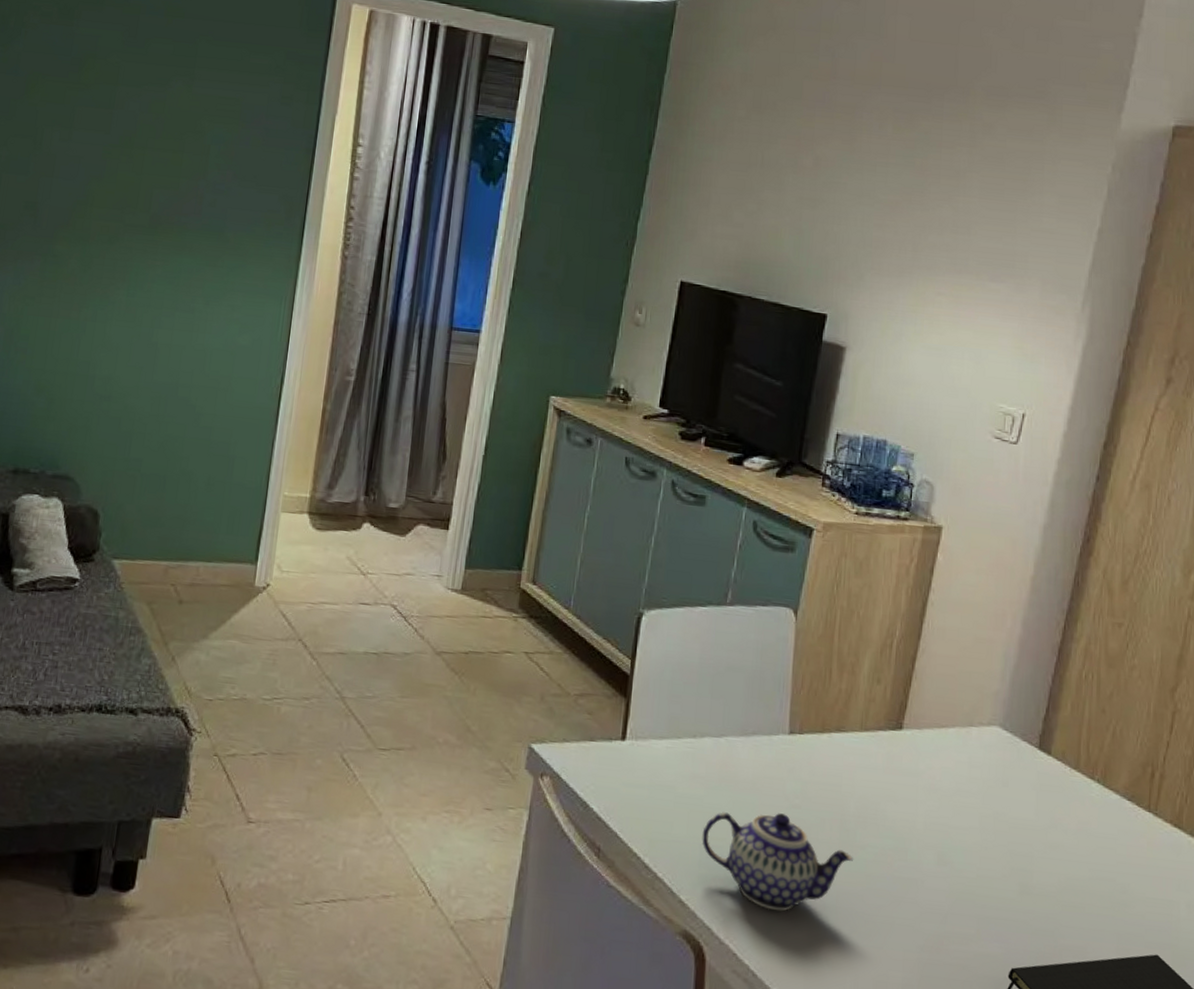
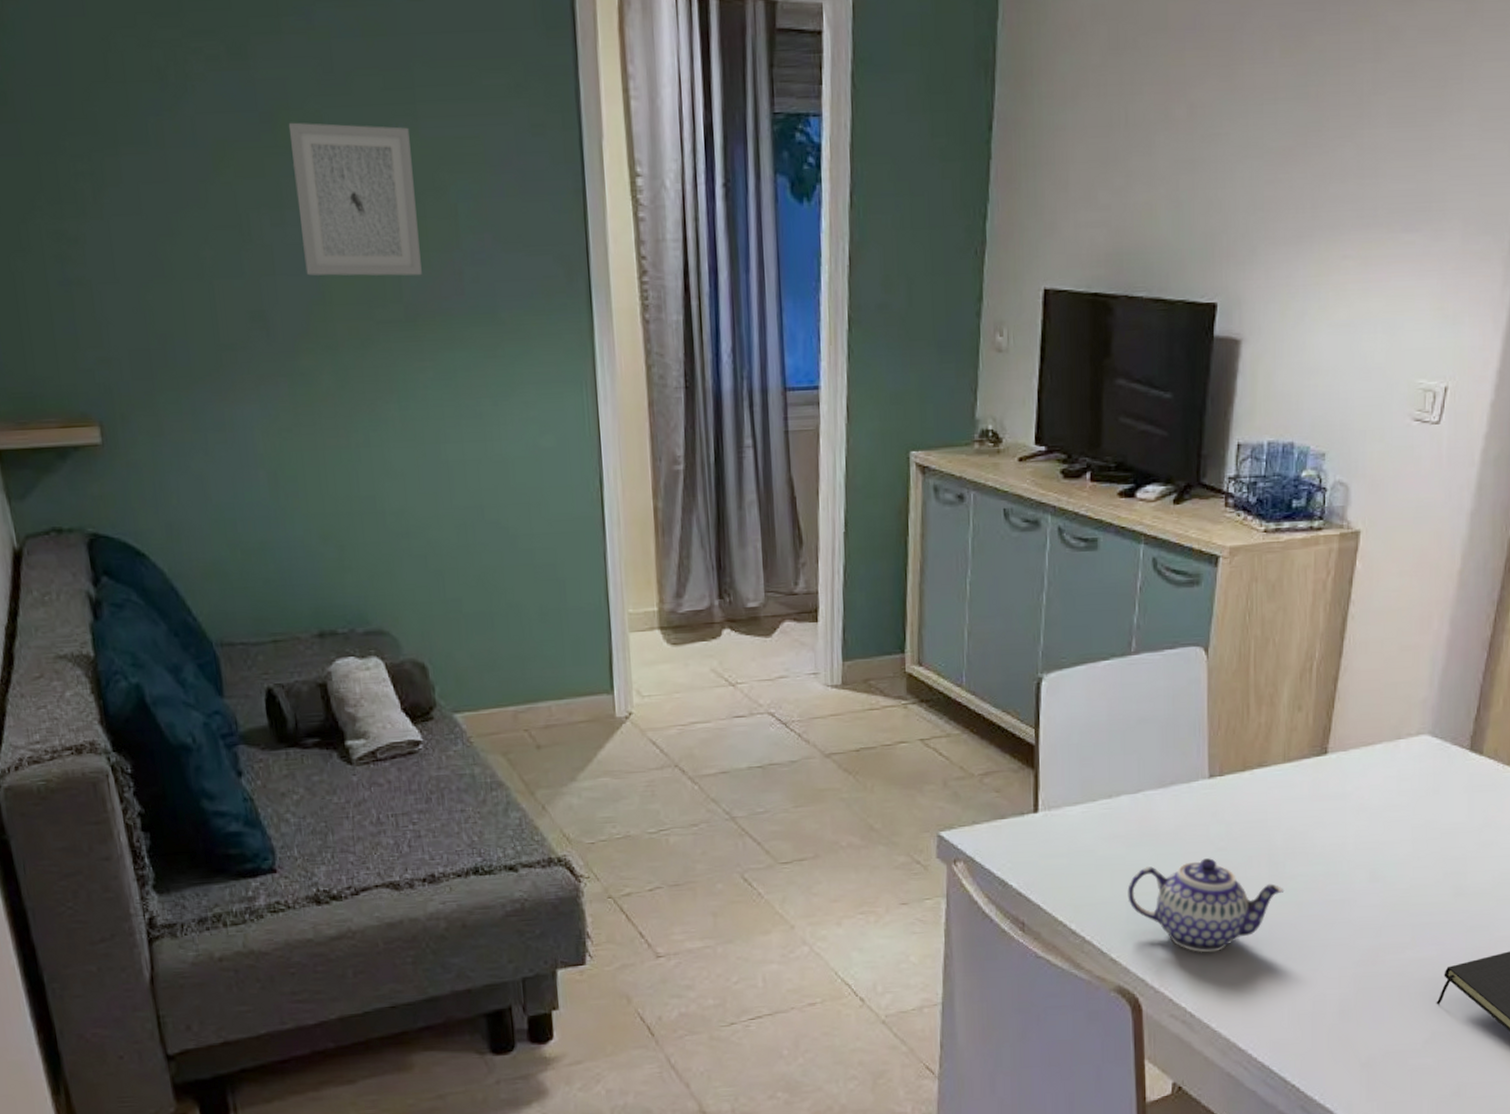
wall art: none [78,68,185,195] -> present [288,122,422,276]

